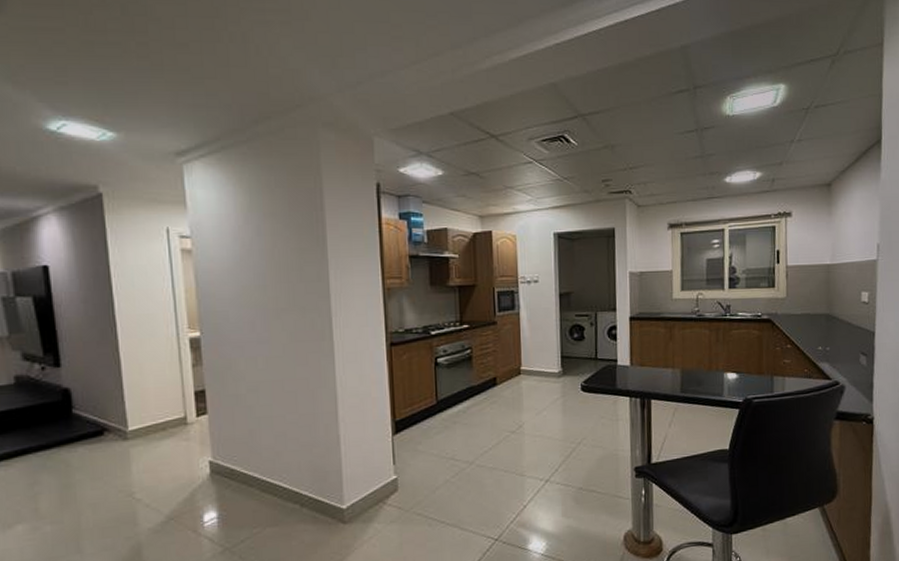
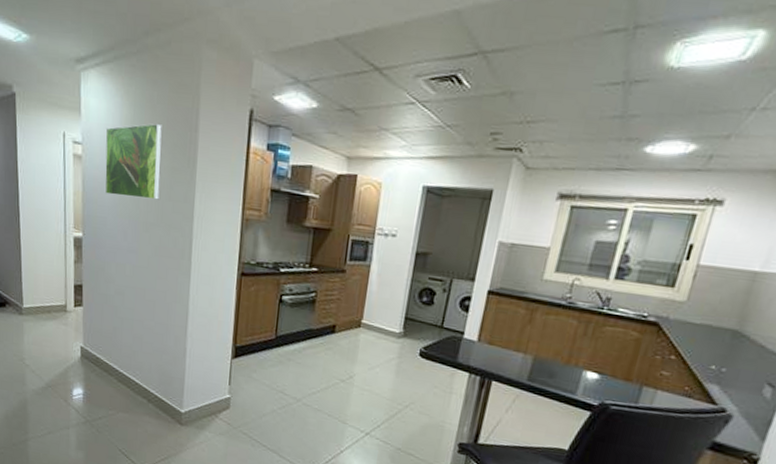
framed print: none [220,206,289,286] -> present [105,123,163,200]

